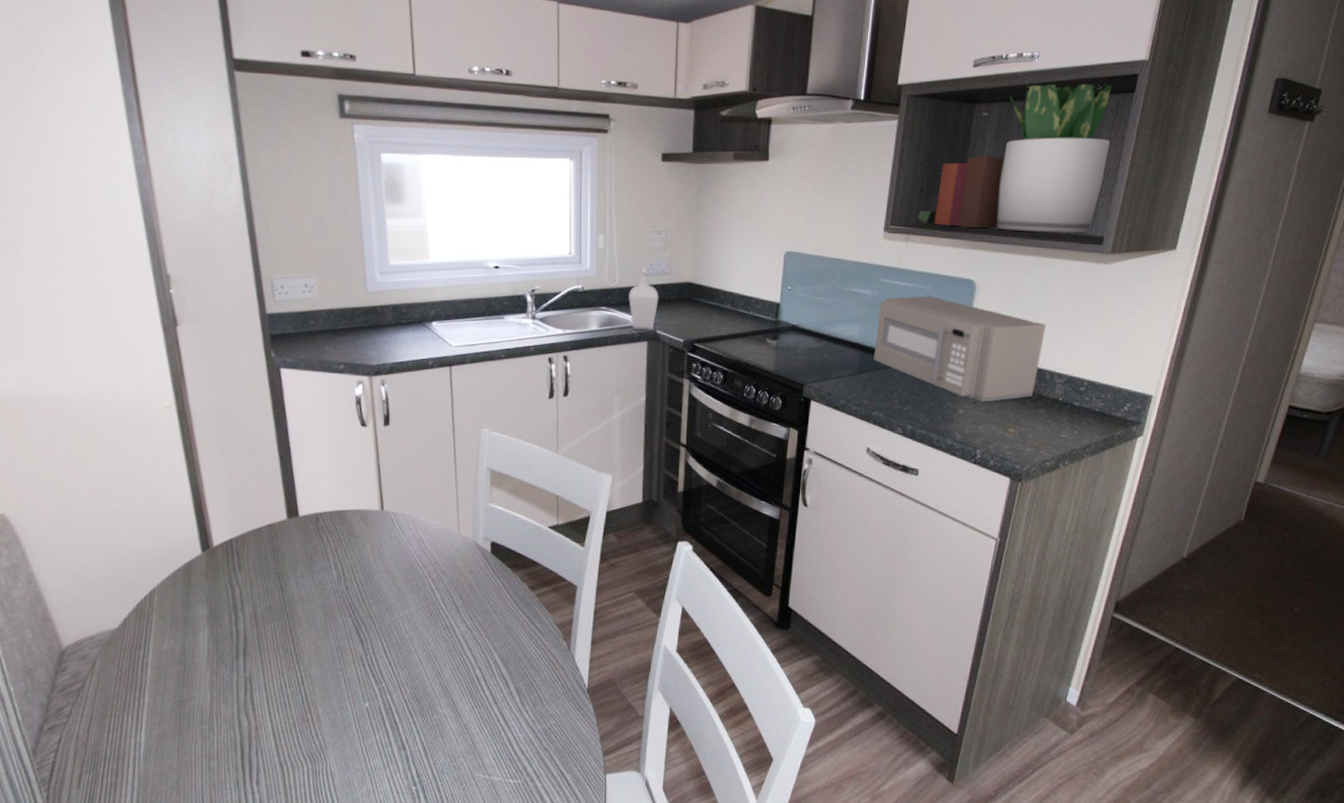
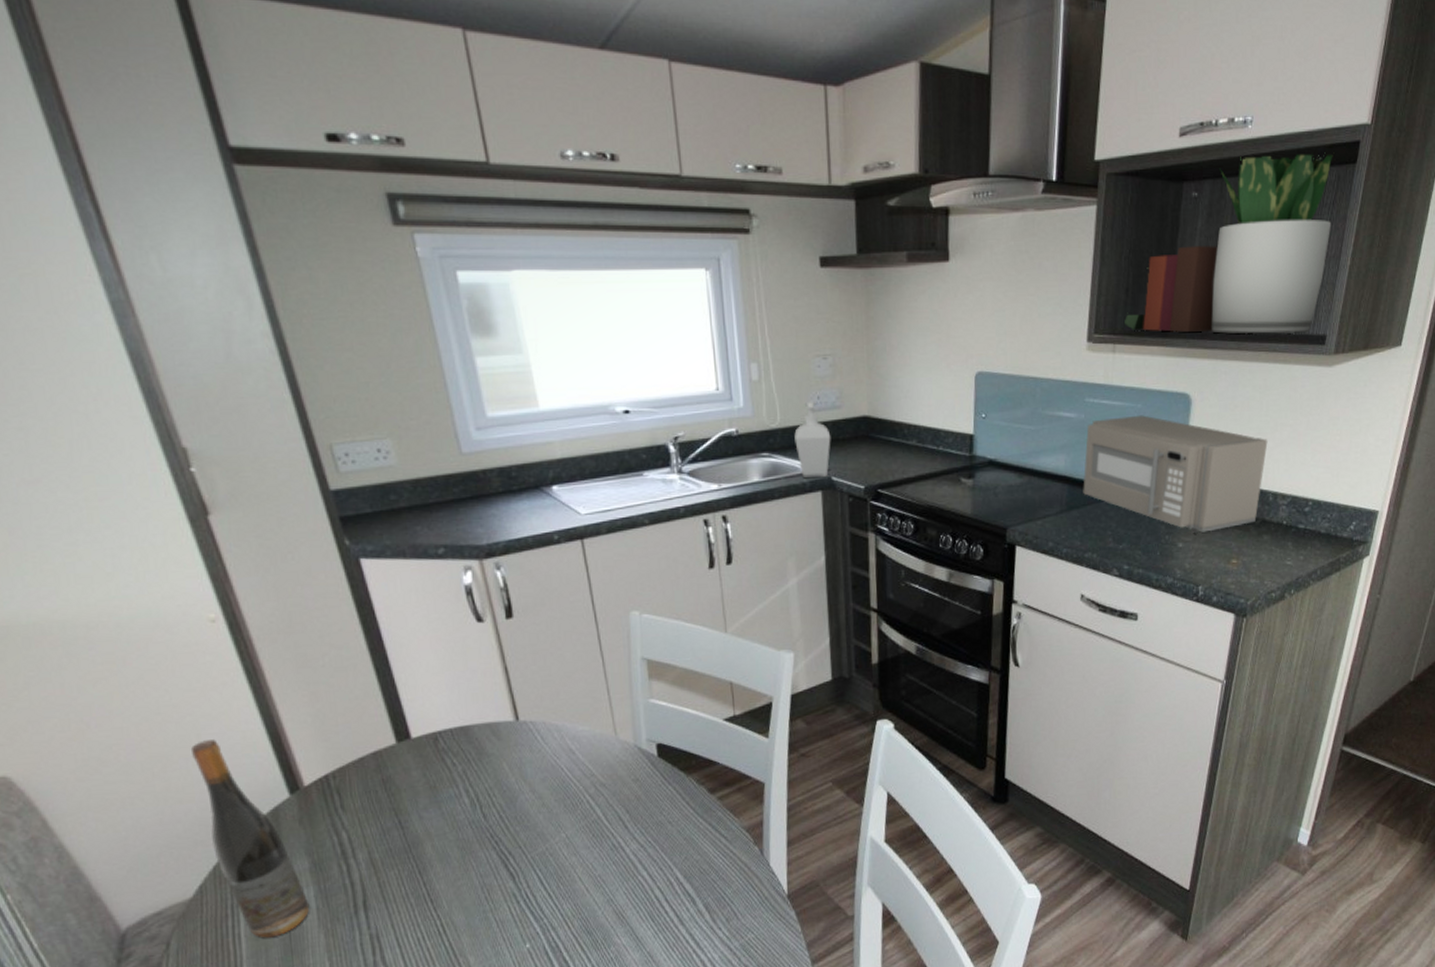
wine bottle: none [135,501,203,669] -> present [190,740,310,938]

